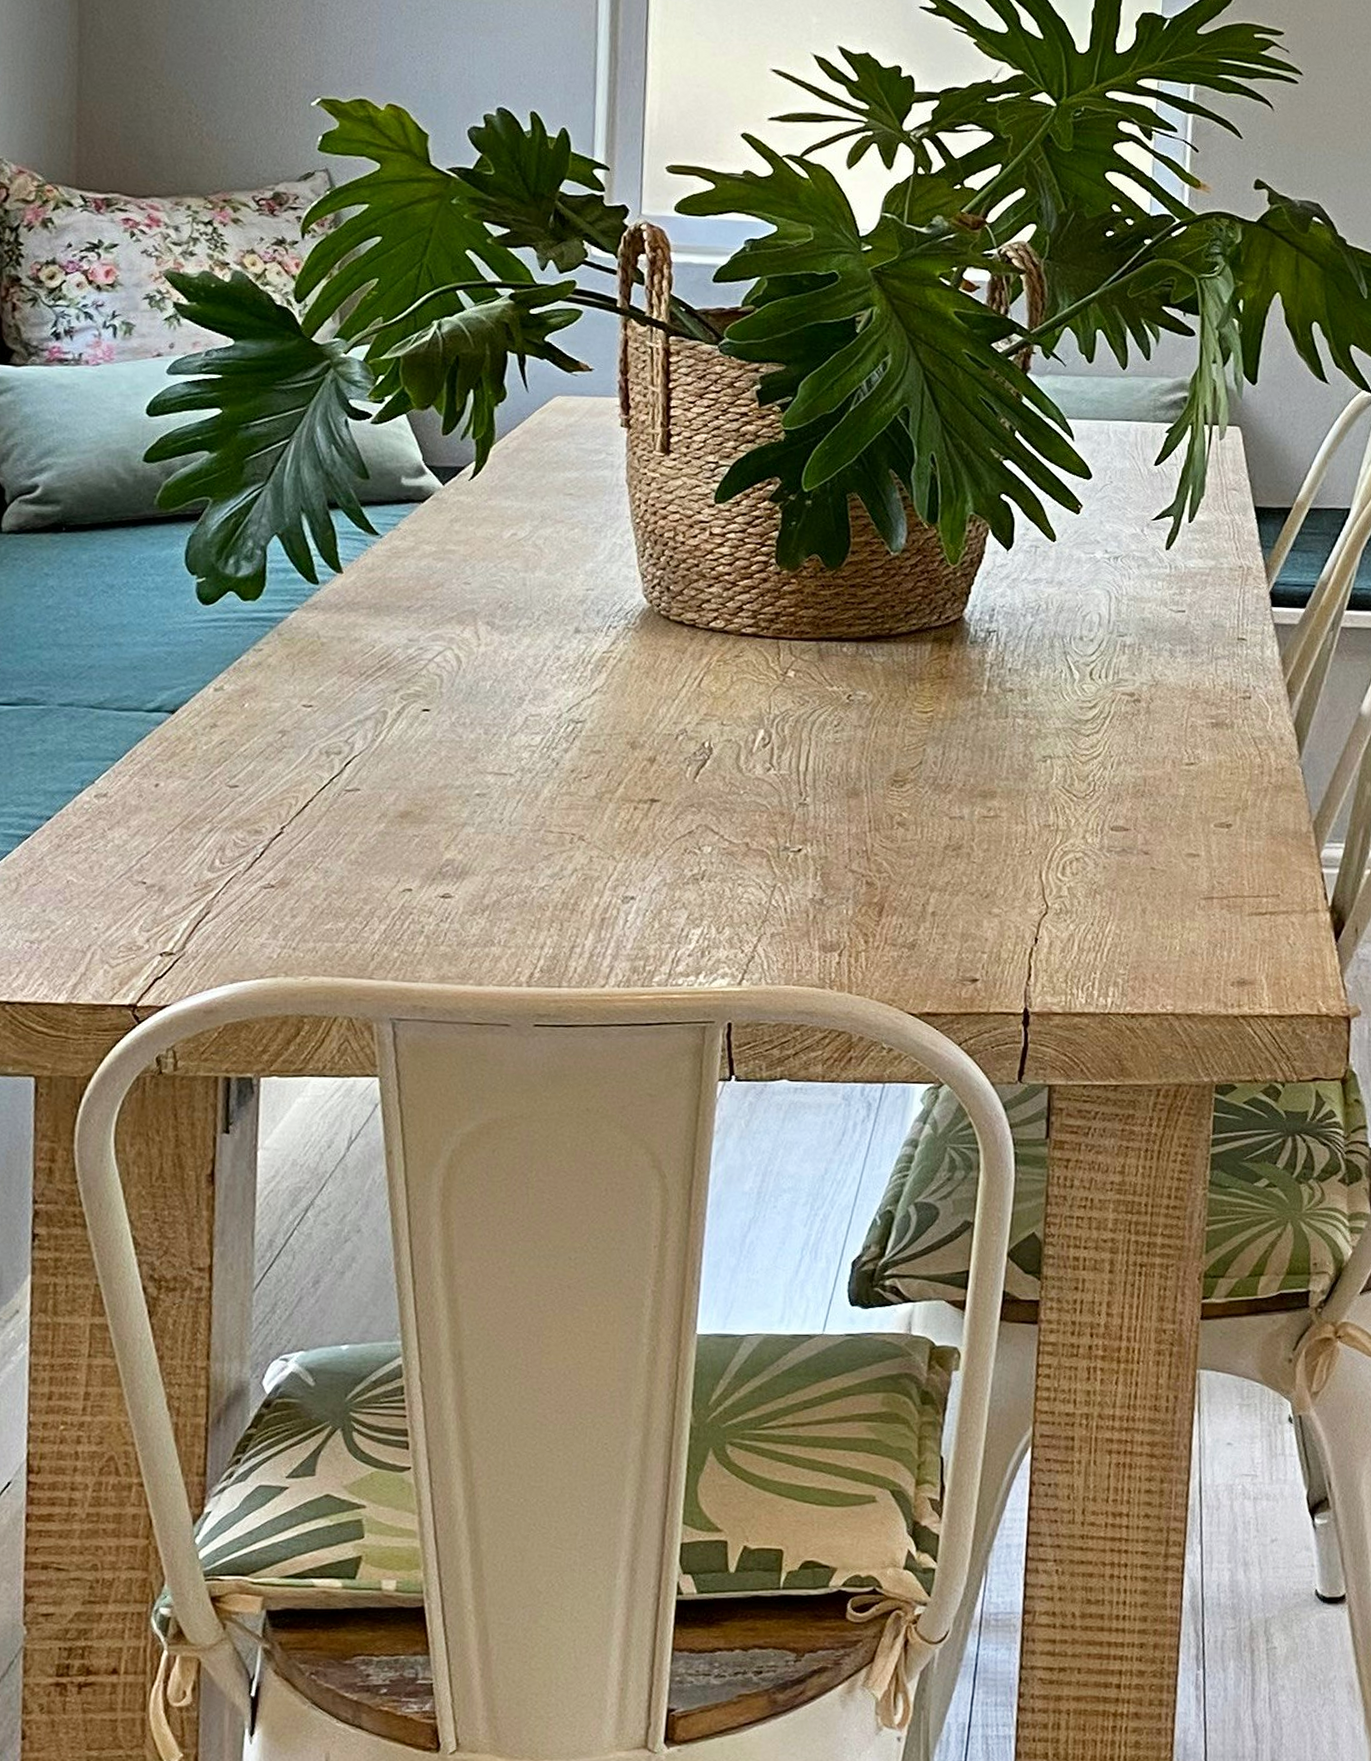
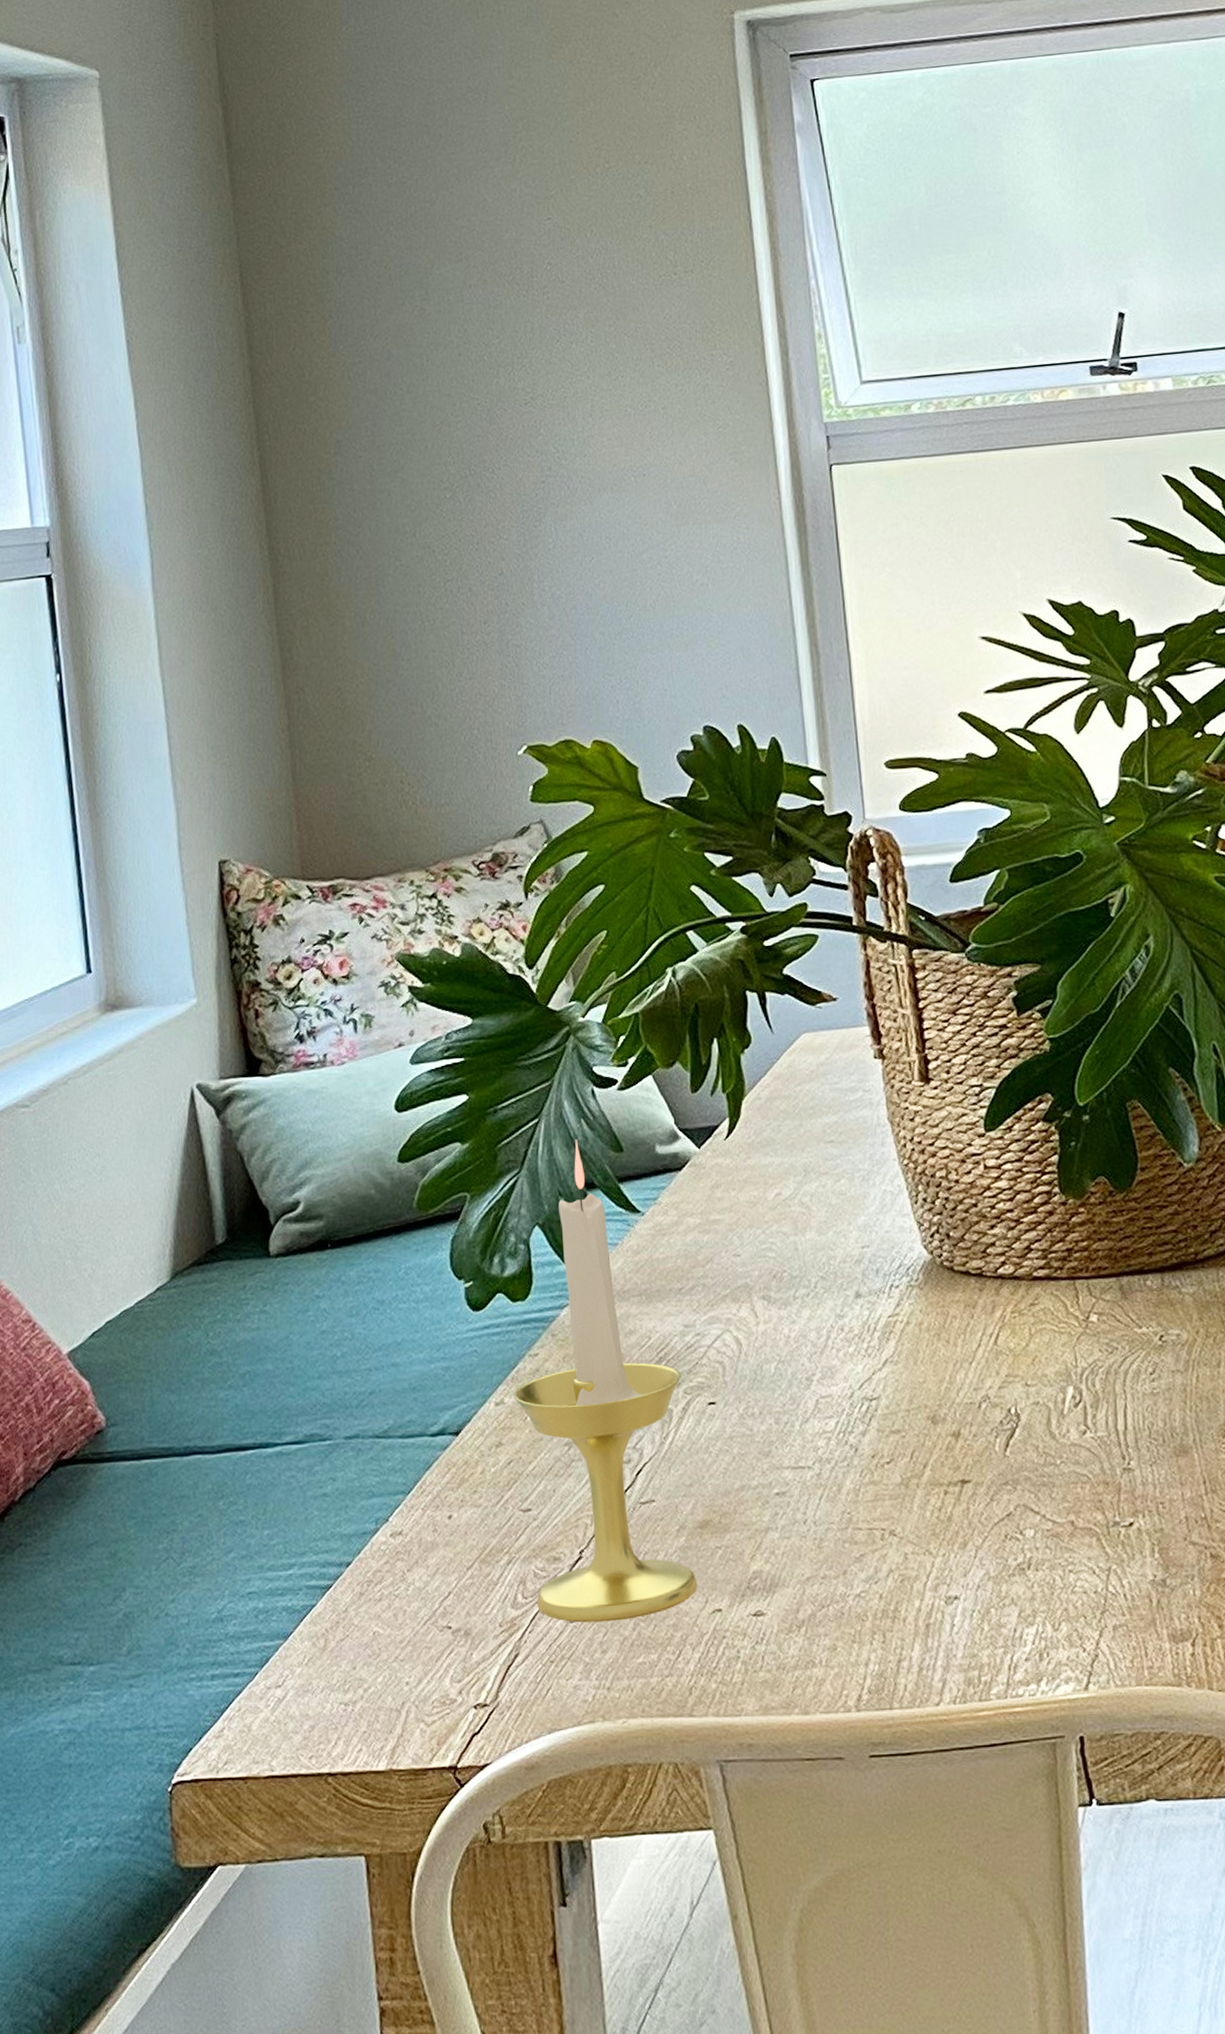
candlestick: none [233,462,400,891] -> present [513,1139,698,1623]

